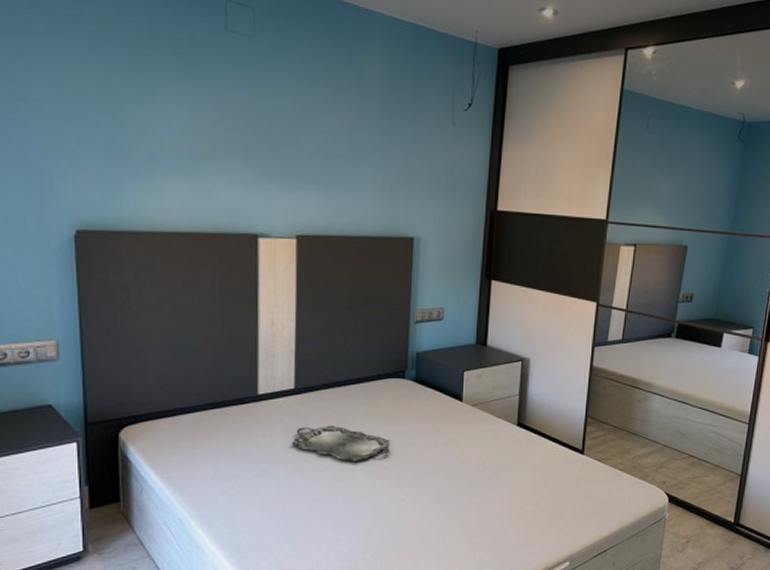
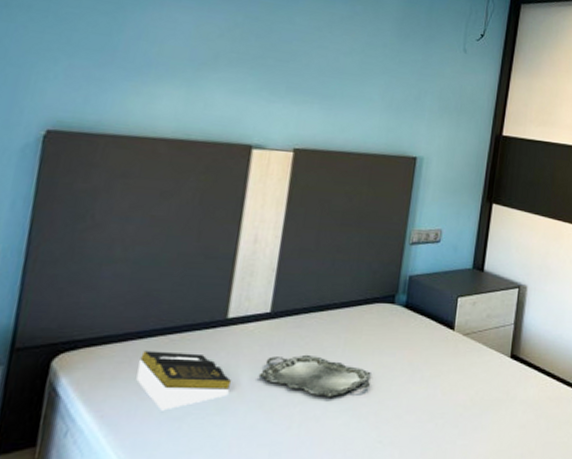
book: none [190,423,269,473] -> present [136,350,232,411]

